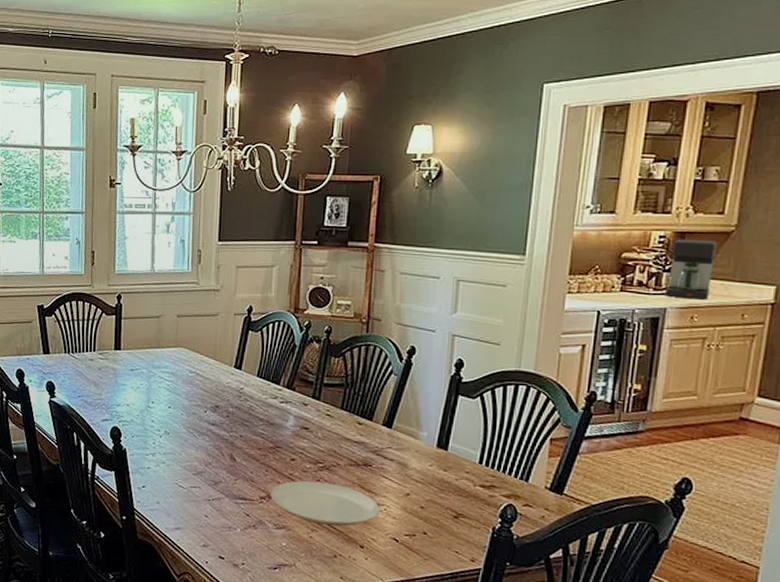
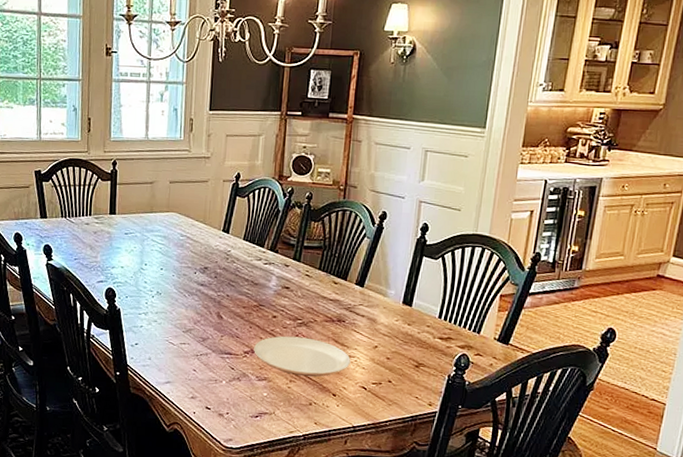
coffee maker: present [665,239,716,300] -> none [602,115,647,171]

